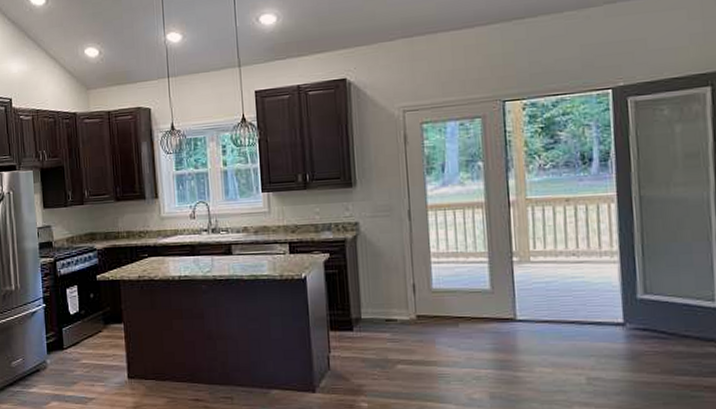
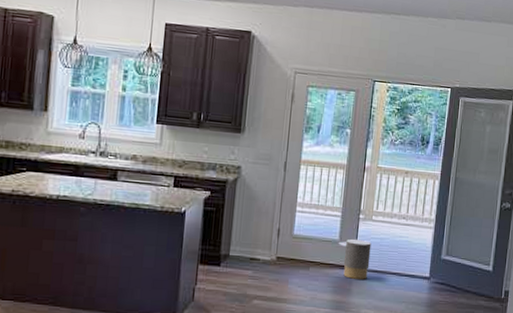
trash can: none [490,286,536,333] -> present [338,238,372,279]

